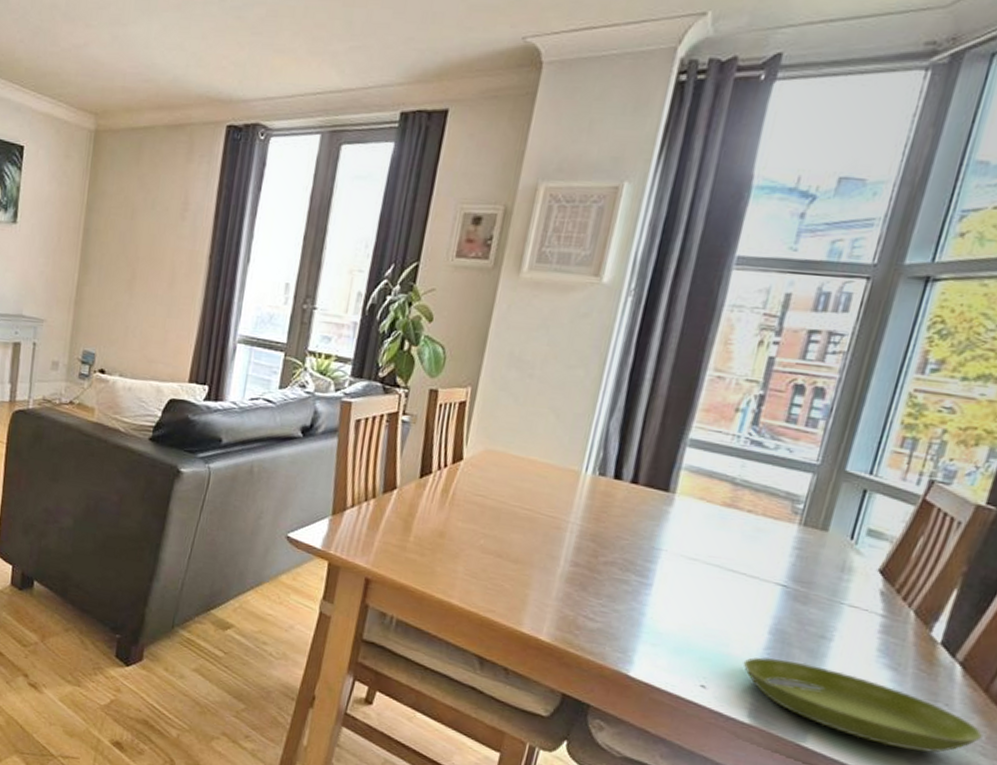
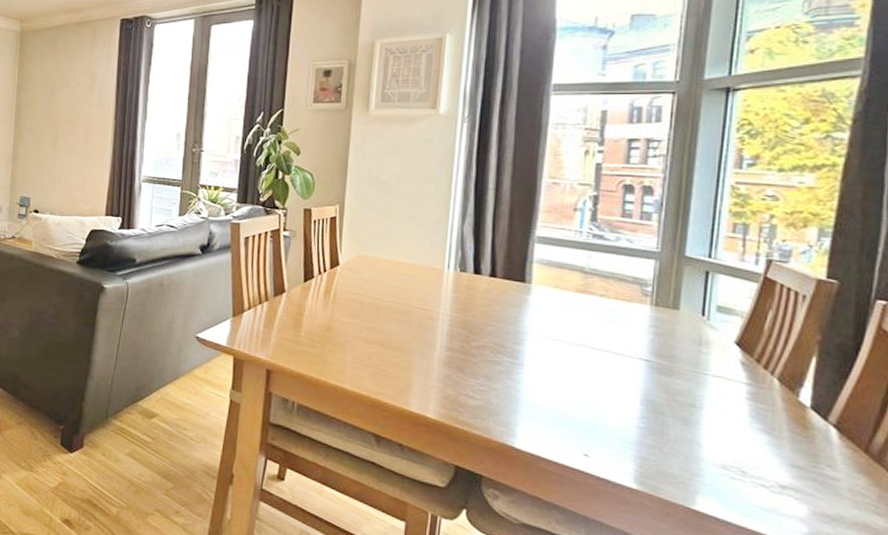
saucer: present [743,657,983,753] -> none [620,426,872,513]

